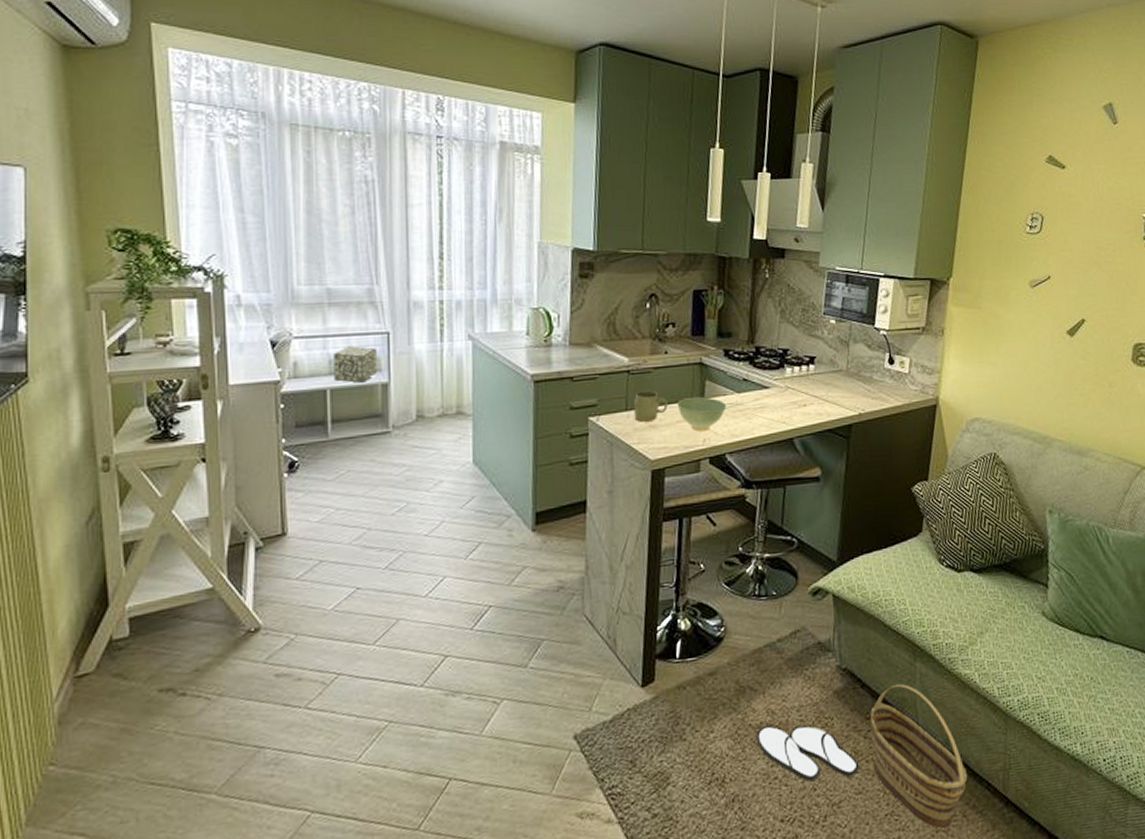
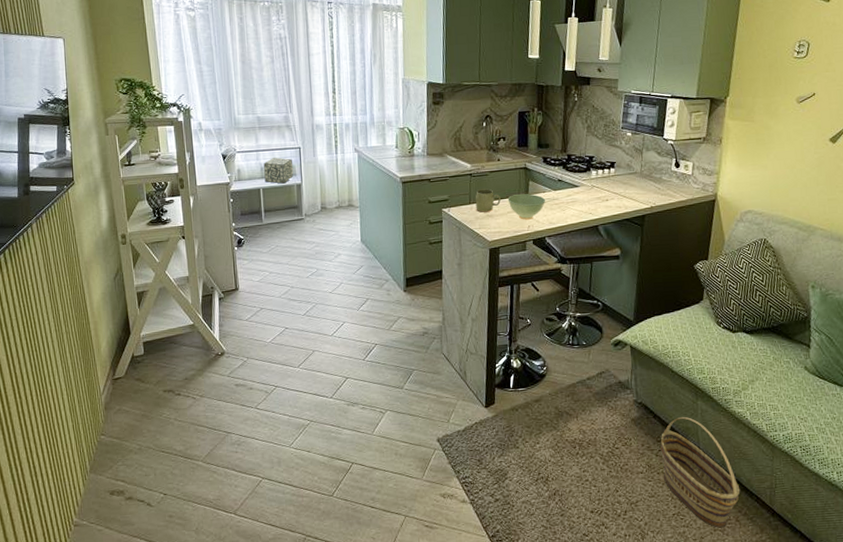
slippers: present [756,724,859,782] -> none [571,441,652,485]

